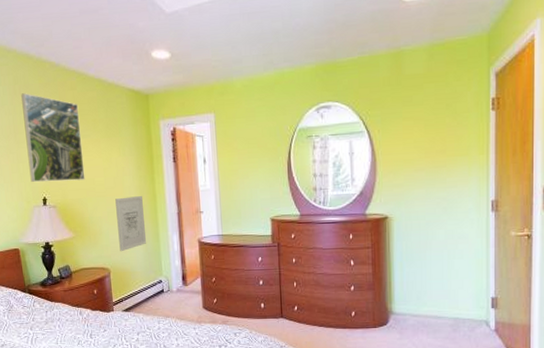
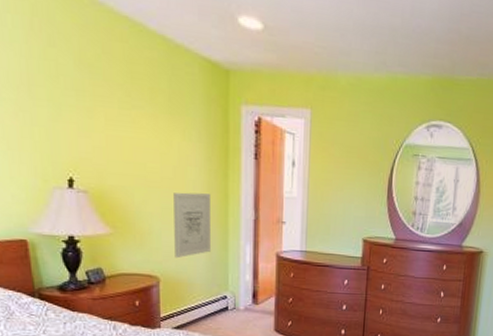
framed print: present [21,93,85,182] -> none [42,31,133,163]

